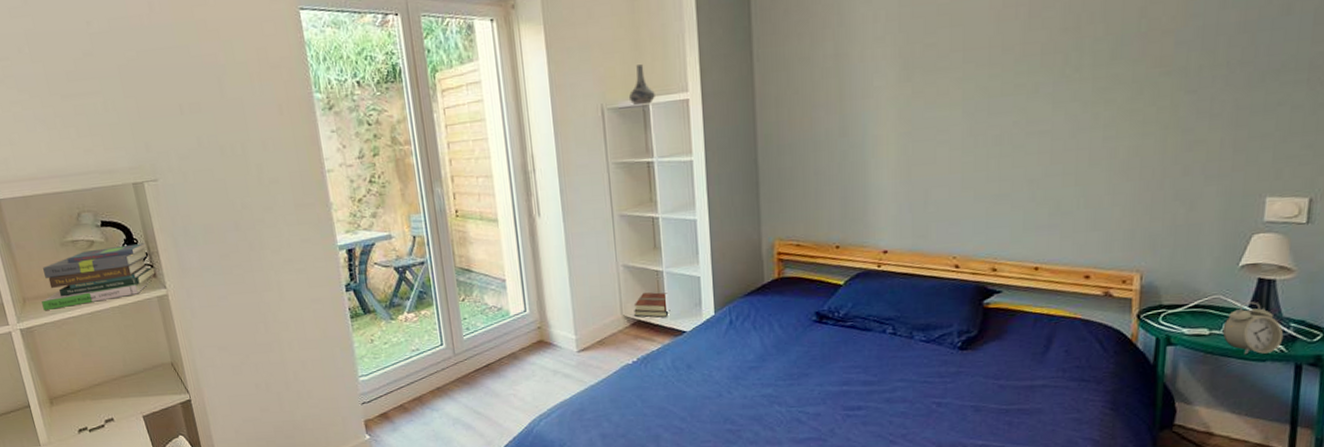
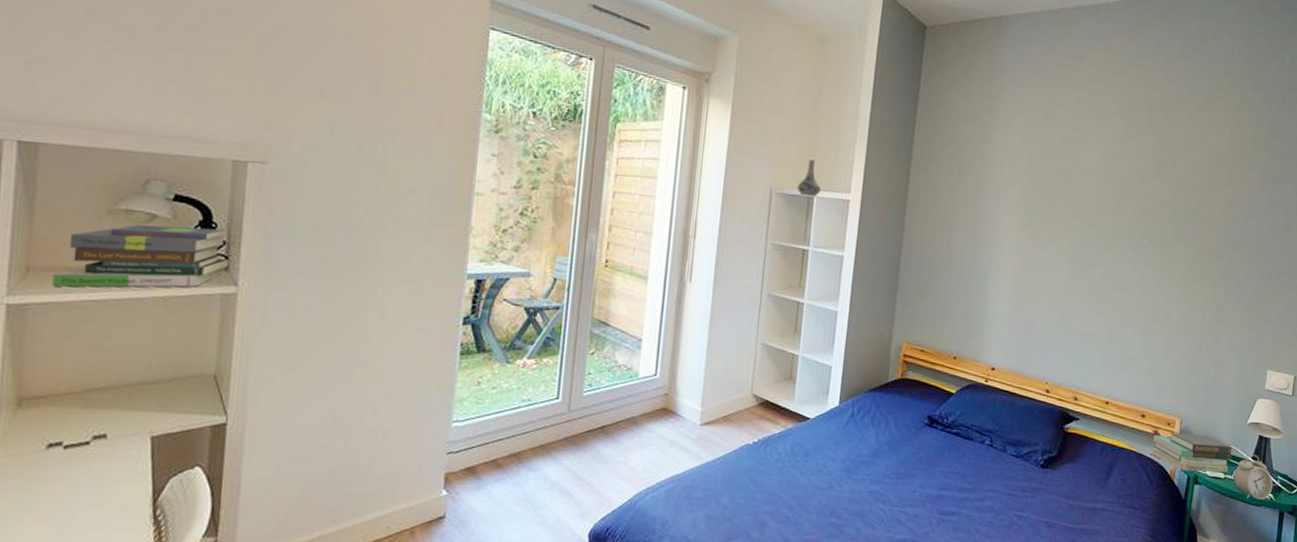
books: present [634,292,670,318] -> none [763,373,799,401]
books: none [1103,287,1220,333] -> present [1151,433,1233,473]

